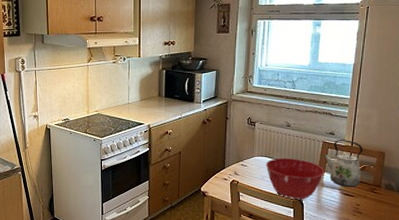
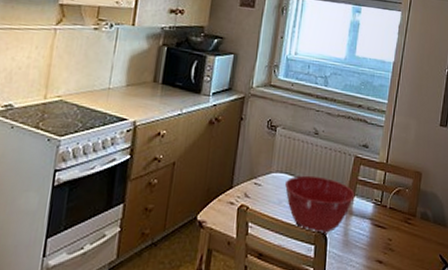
kettle: present [323,139,363,188] -> none [354,153,399,217]

